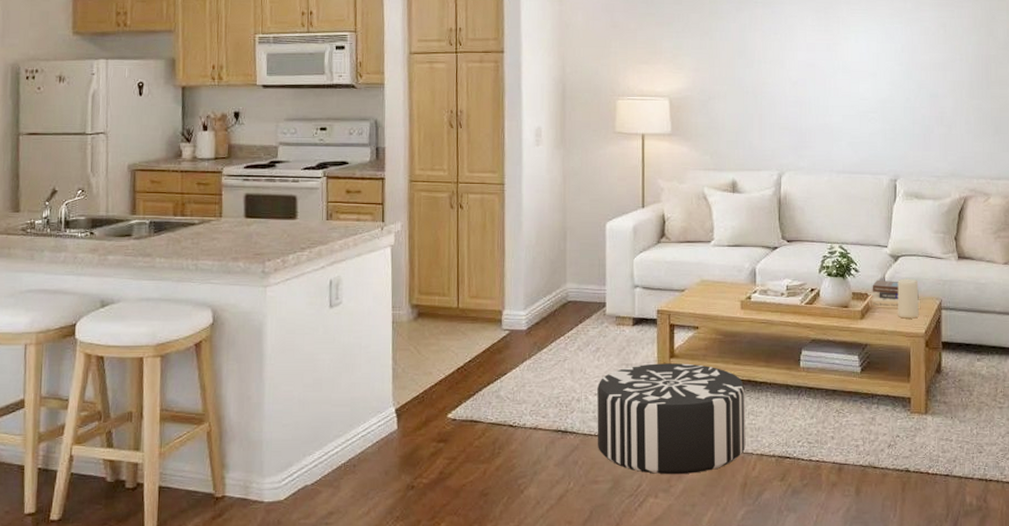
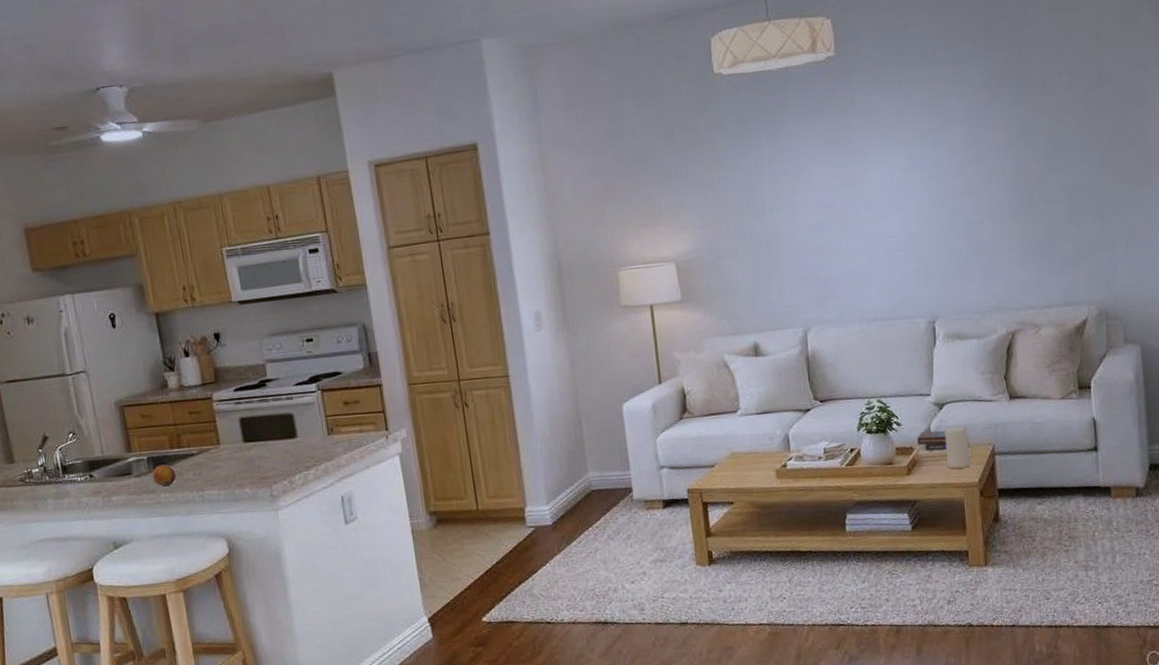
fruit: none [150,230,175,250] -> present [151,464,177,486]
pouf: present [597,363,746,474] -> none [633,540,796,655]

